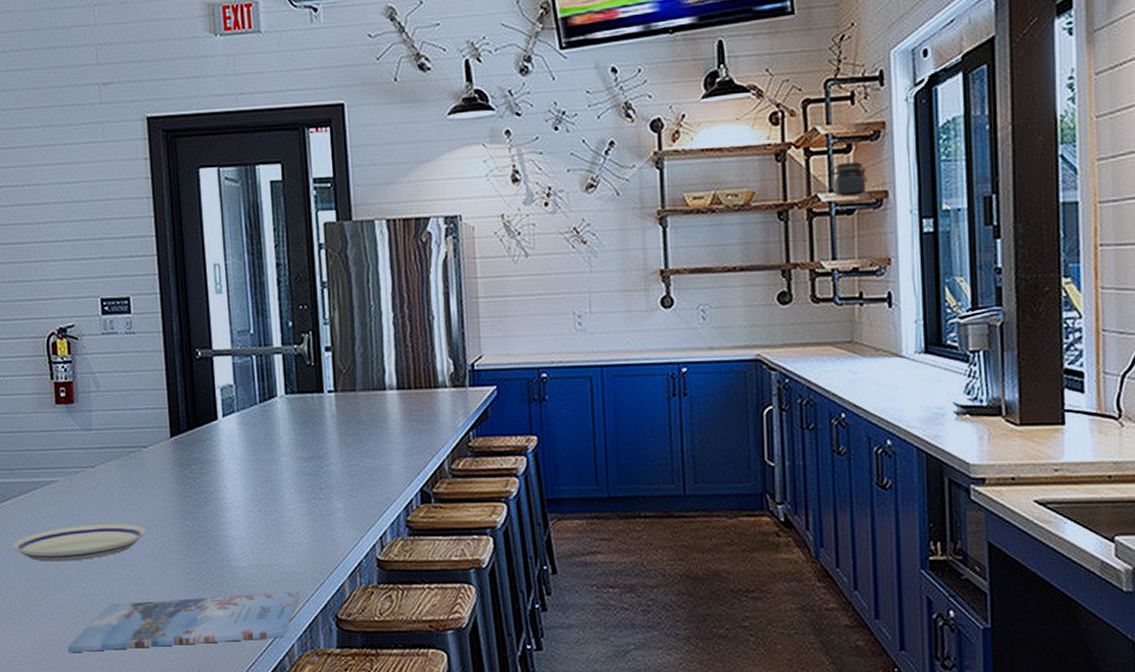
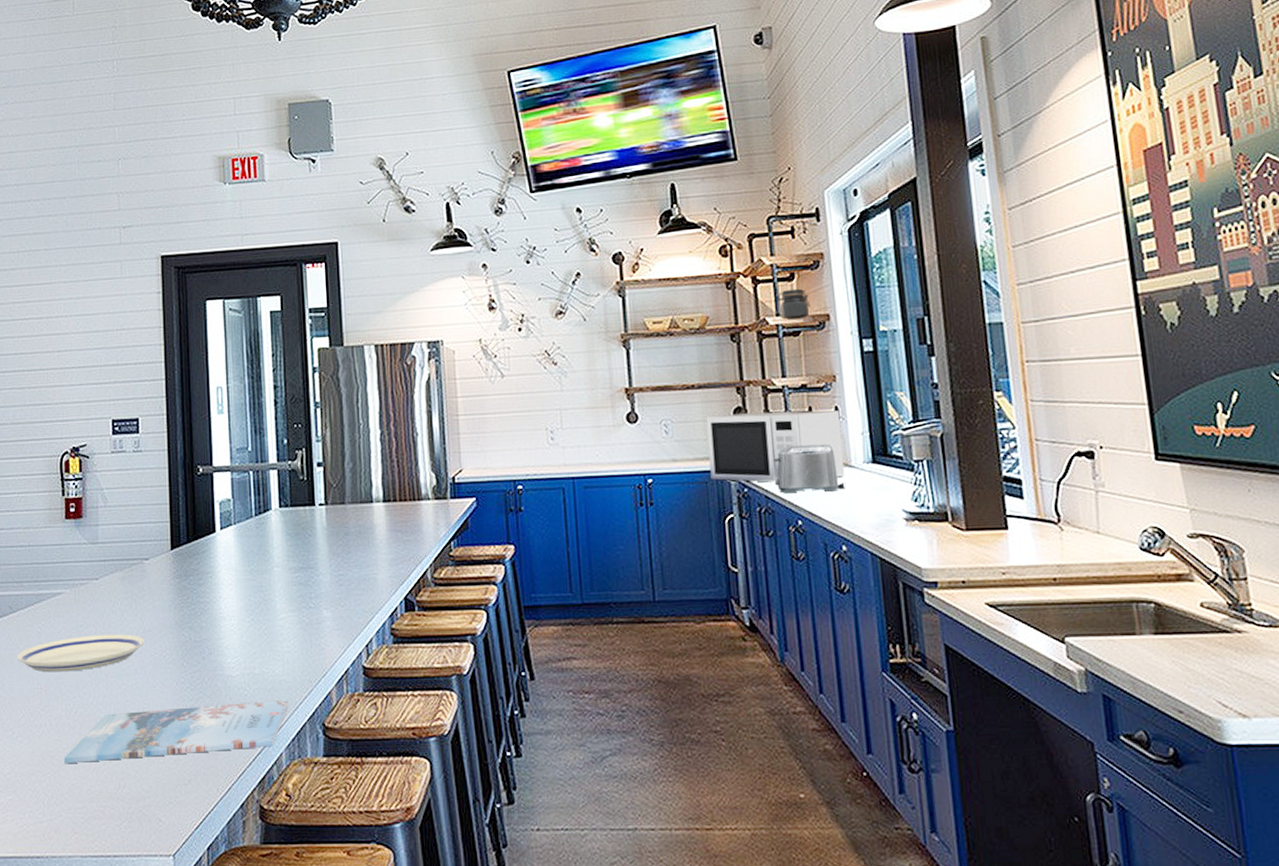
microwave: none [747,296,895,373] -> present [706,410,845,482]
toaster: none [818,332,895,385] -> present [773,444,847,494]

